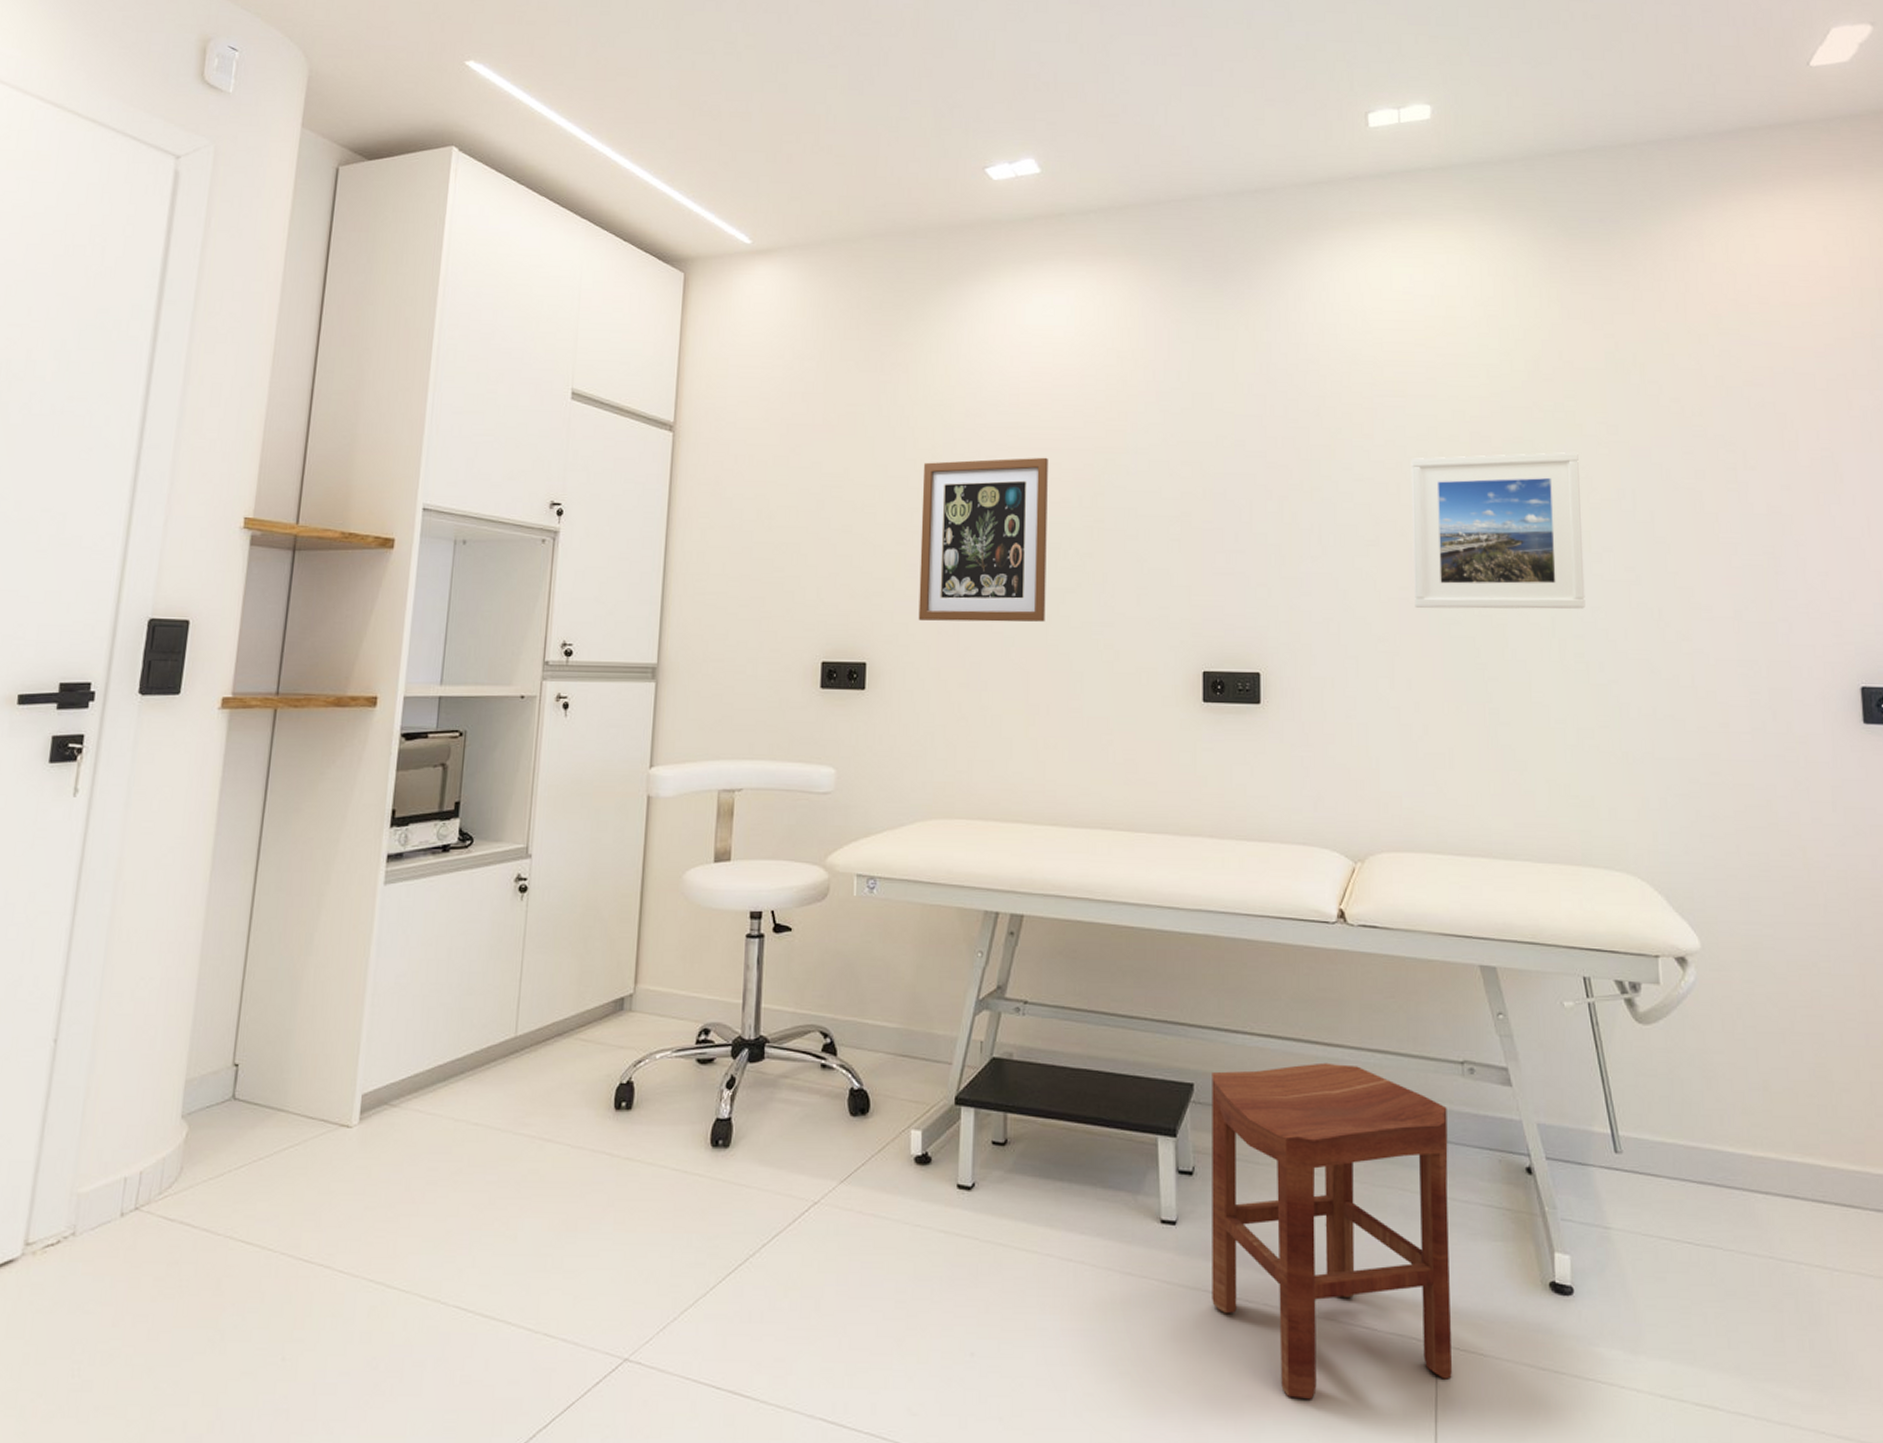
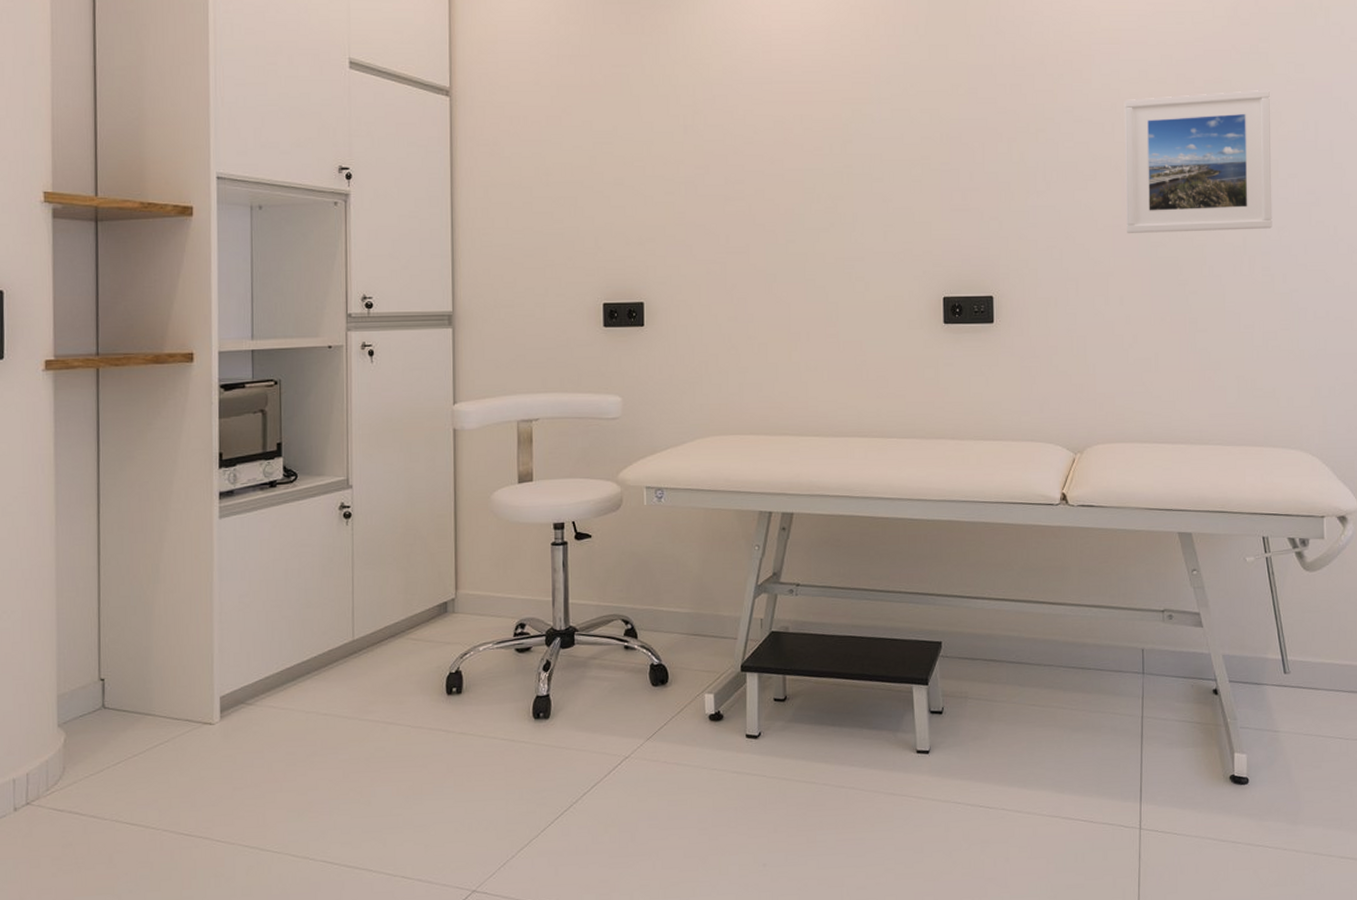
wall art: present [918,457,1048,622] -> none [686,109,803,262]
stool: present [1212,1062,1452,1400] -> none [957,618,1152,878]

